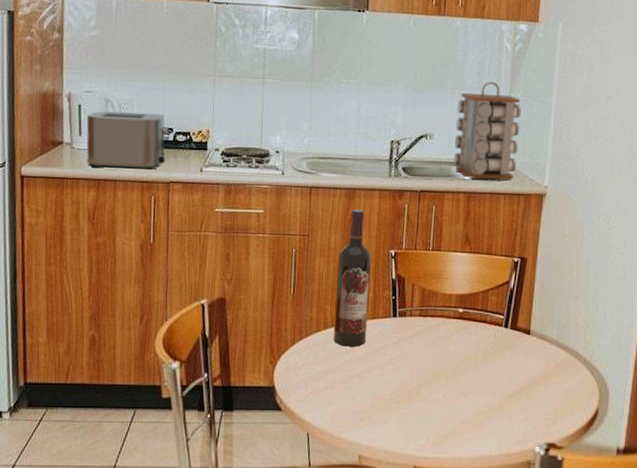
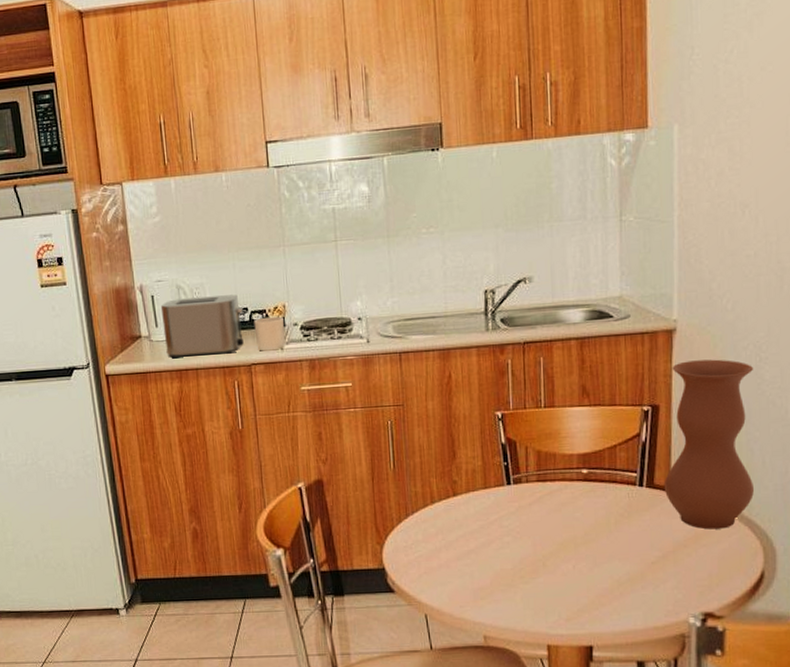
mug: none [177,139,206,173] -> present [254,316,285,352]
wine bottle: present [333,209,372,347] -> none [439,371,480,521]
spice rack: present [453,81,521,180] -> none [557,206,637,322]
vase: none [524,222,603,370] -> present [664,359,754,530]

